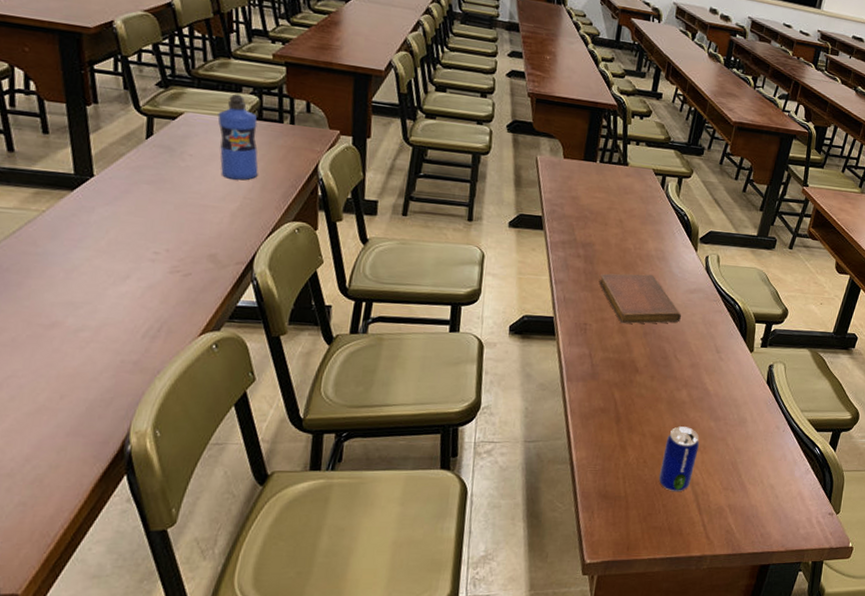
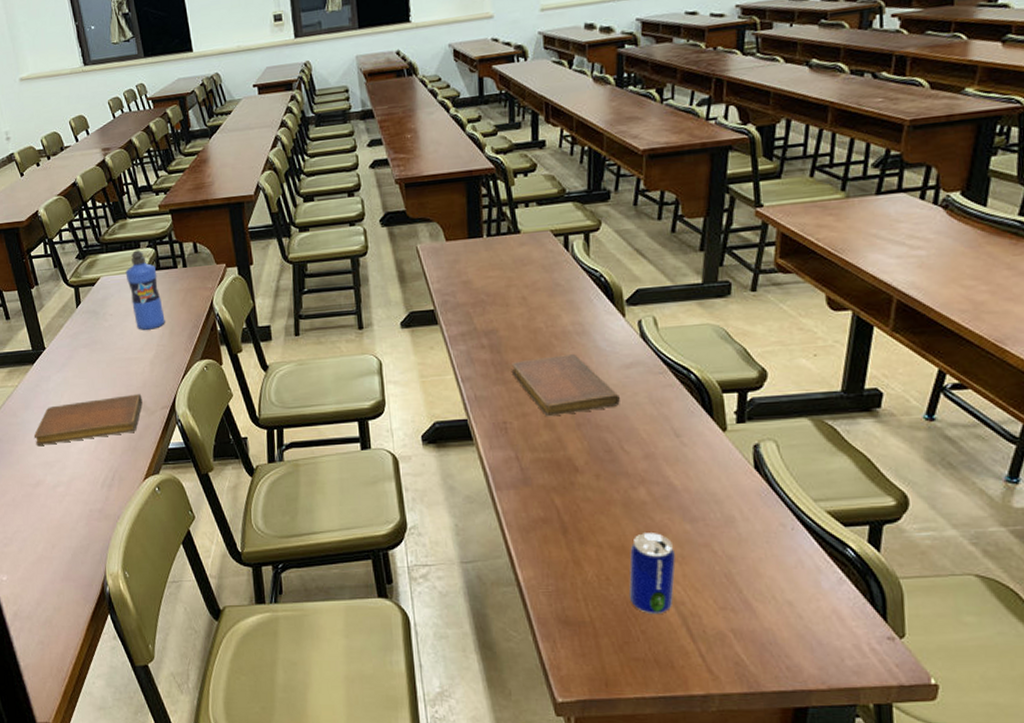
notebook: none [59,240,214,284] -> present [34,394,142,446]

